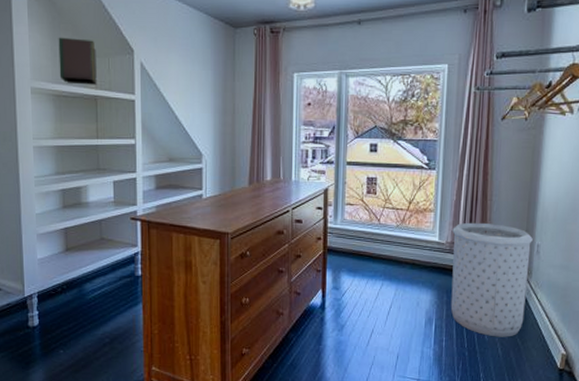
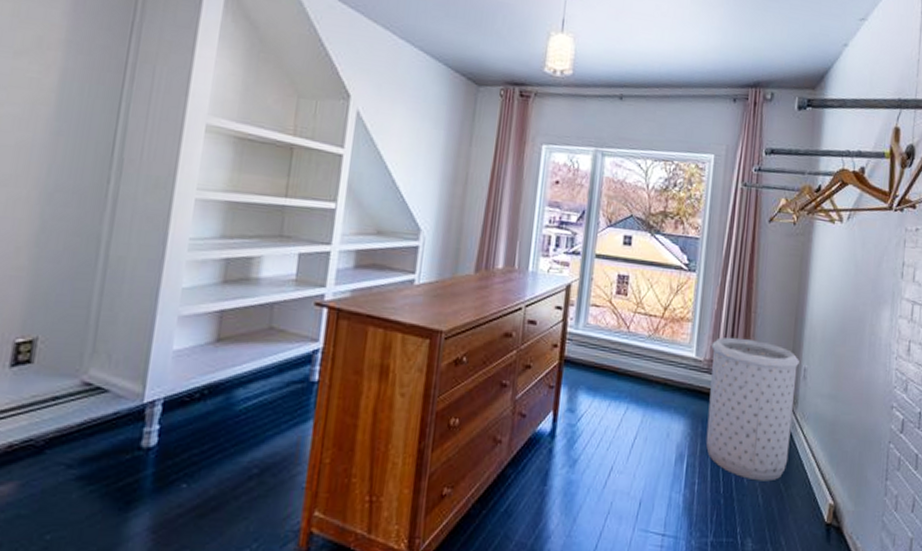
books: present [58,37,97,85] -> none [248,68,302,131]

